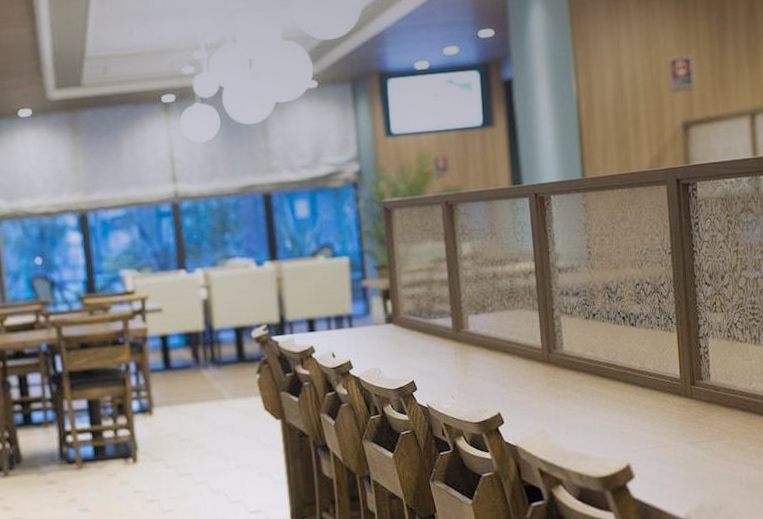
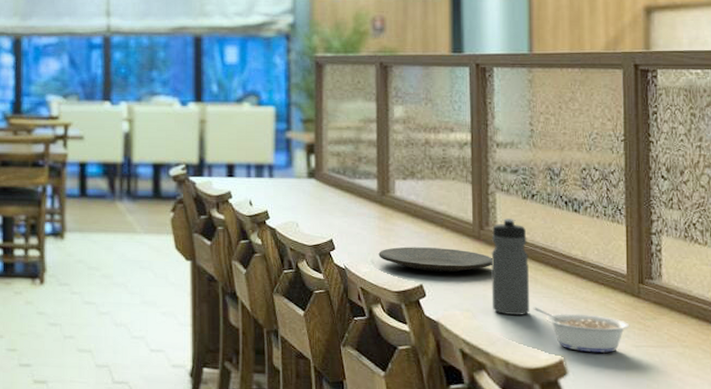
plate: none [458,375,562,400] -> present [378,246,492,273]
water bottle: none [559,339,598,430] -> present [491,218,530,315]
legume: none [600,419,686,455] -> present [533,307,630,353]

